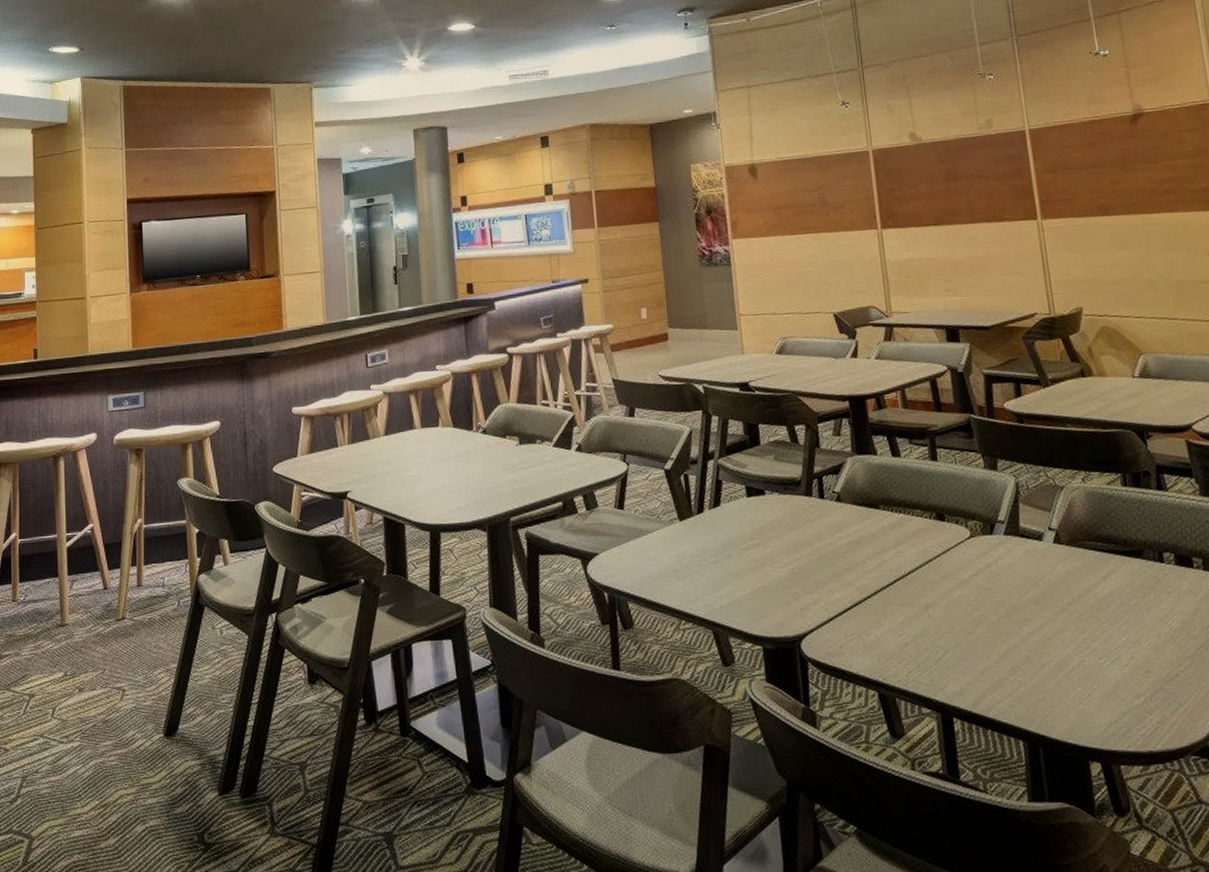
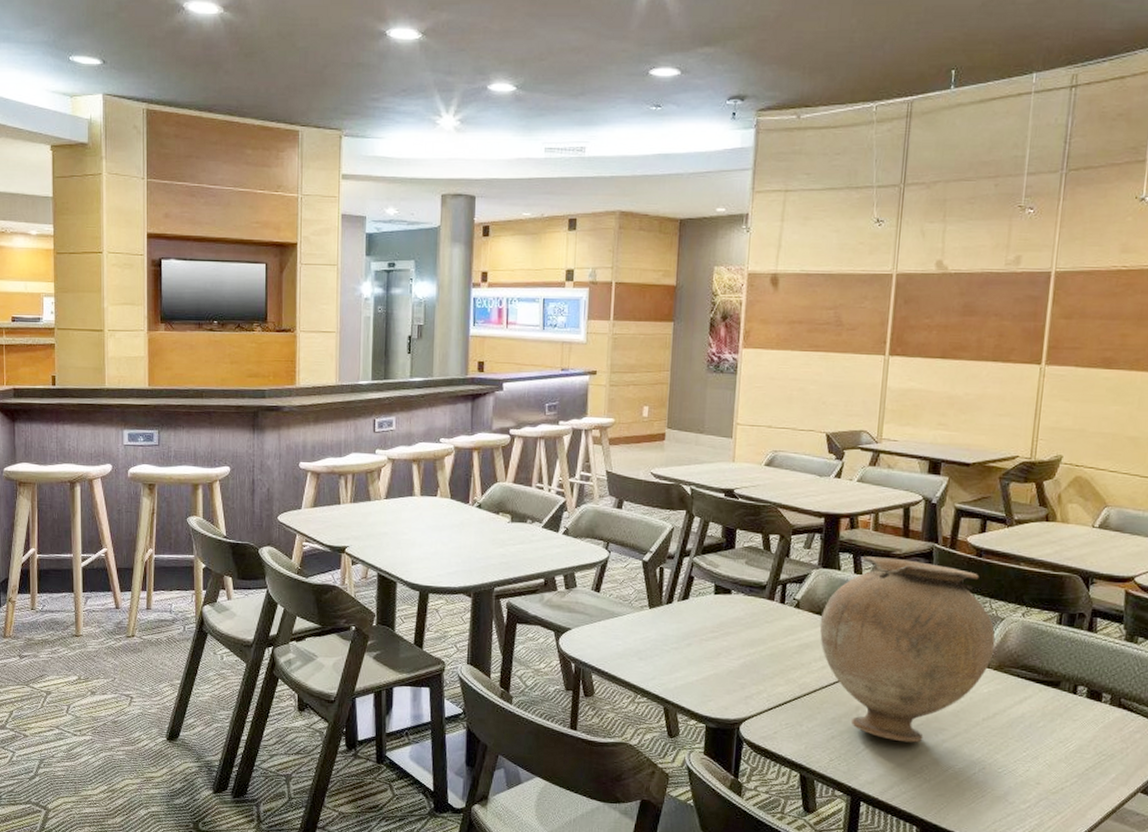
vase: none [865,434,1062,641] -> present [819,556,996,743]

